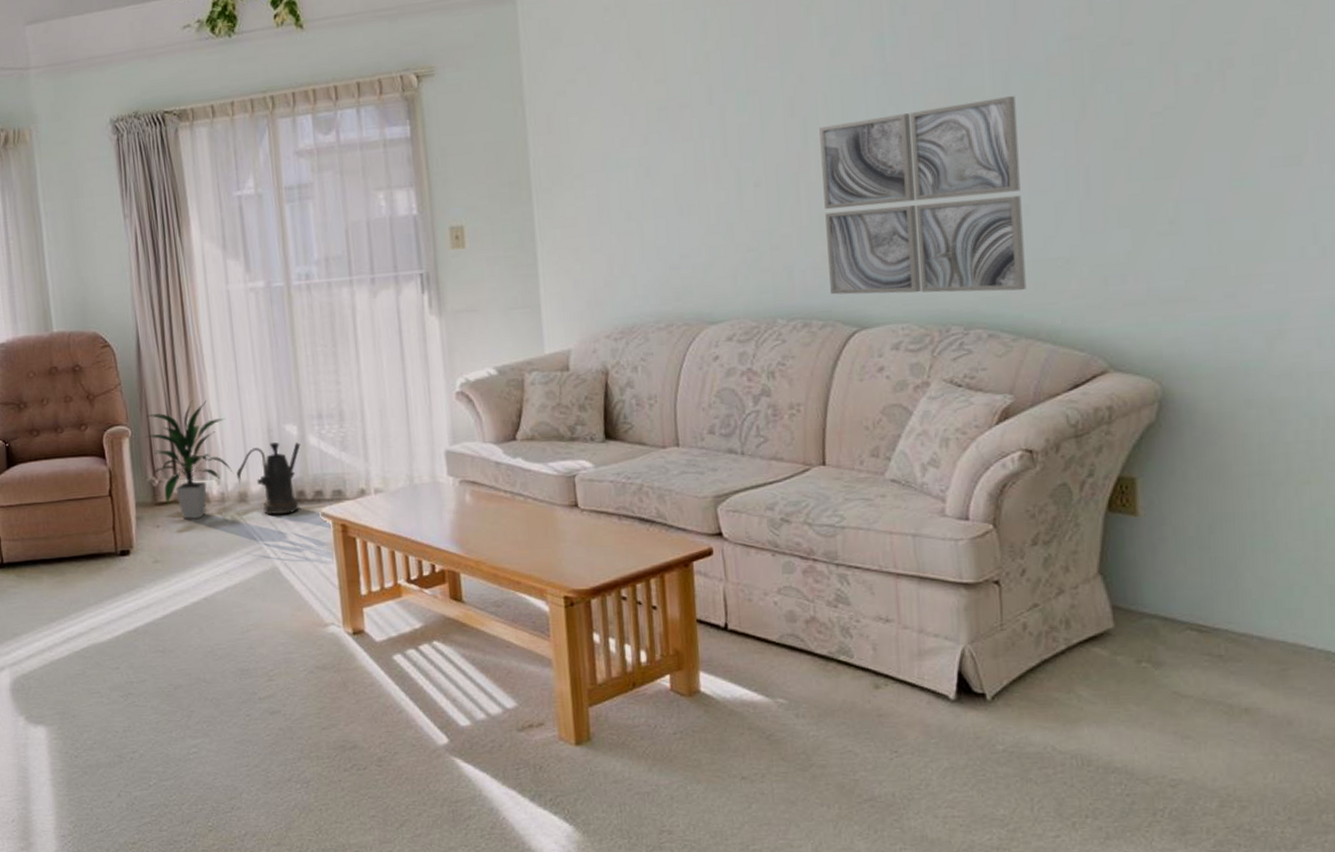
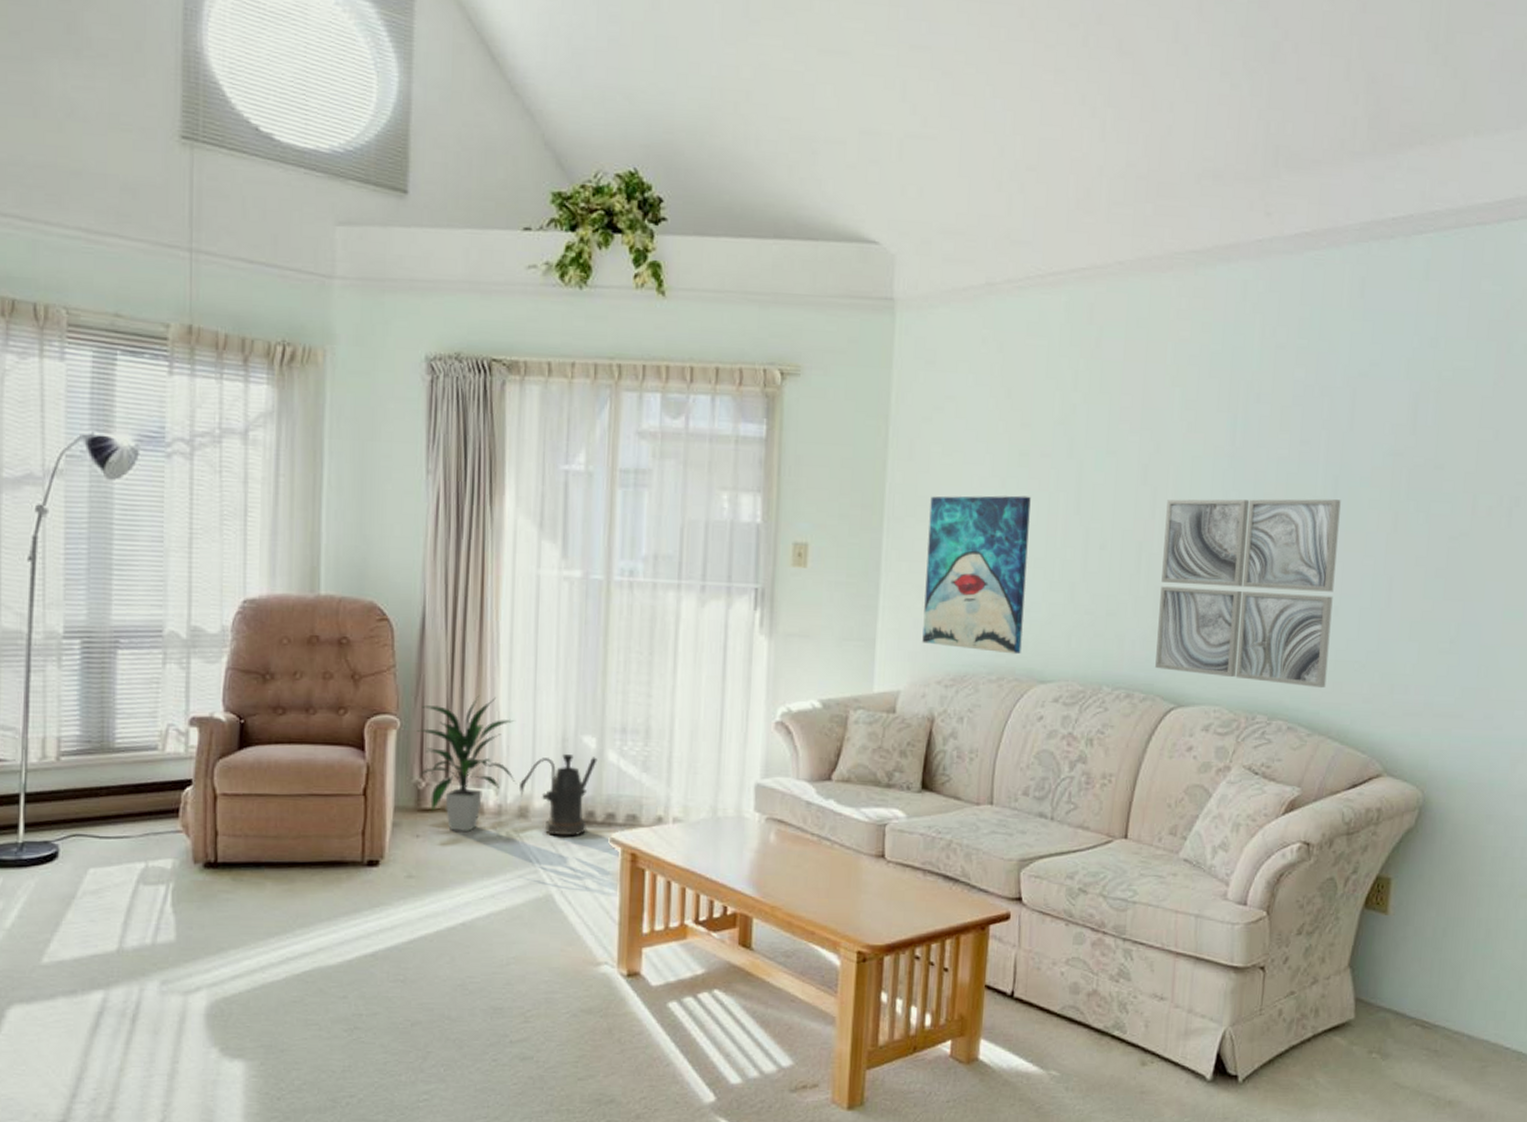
wall art: none [575,147,687,302] -> present [922,495,1031,655]

